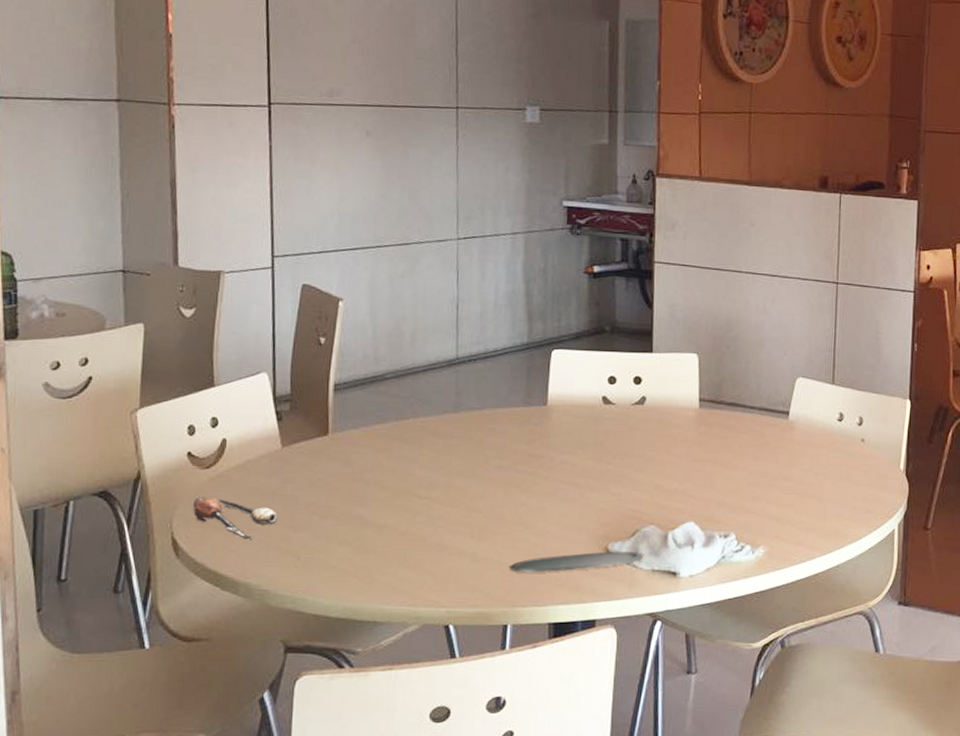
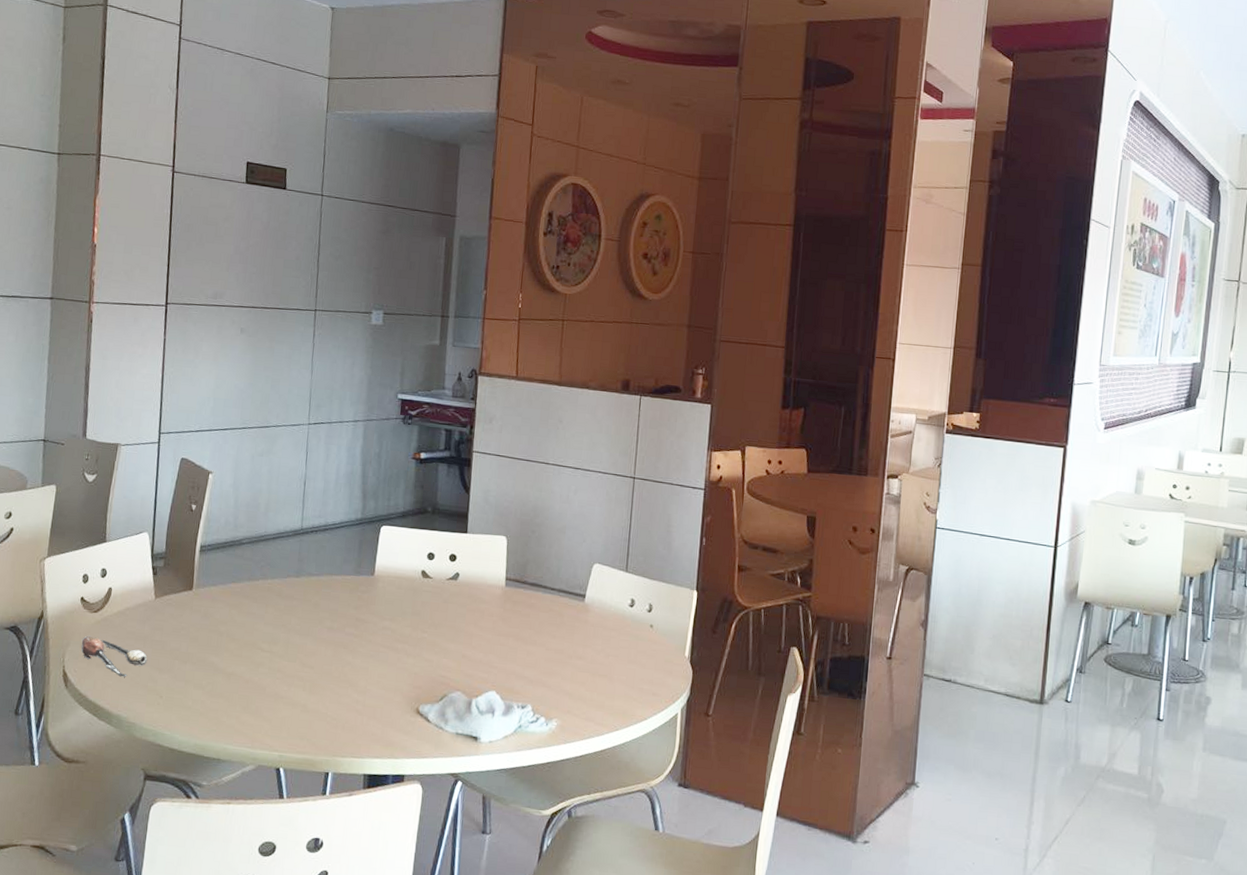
oval tray: present [508,551,644,573] -> none [333,712,450,728]

